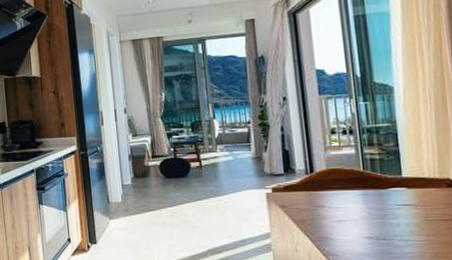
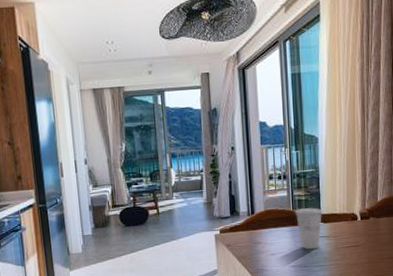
cup: none [366,169,405,220] -> present [295,207,323,250]

